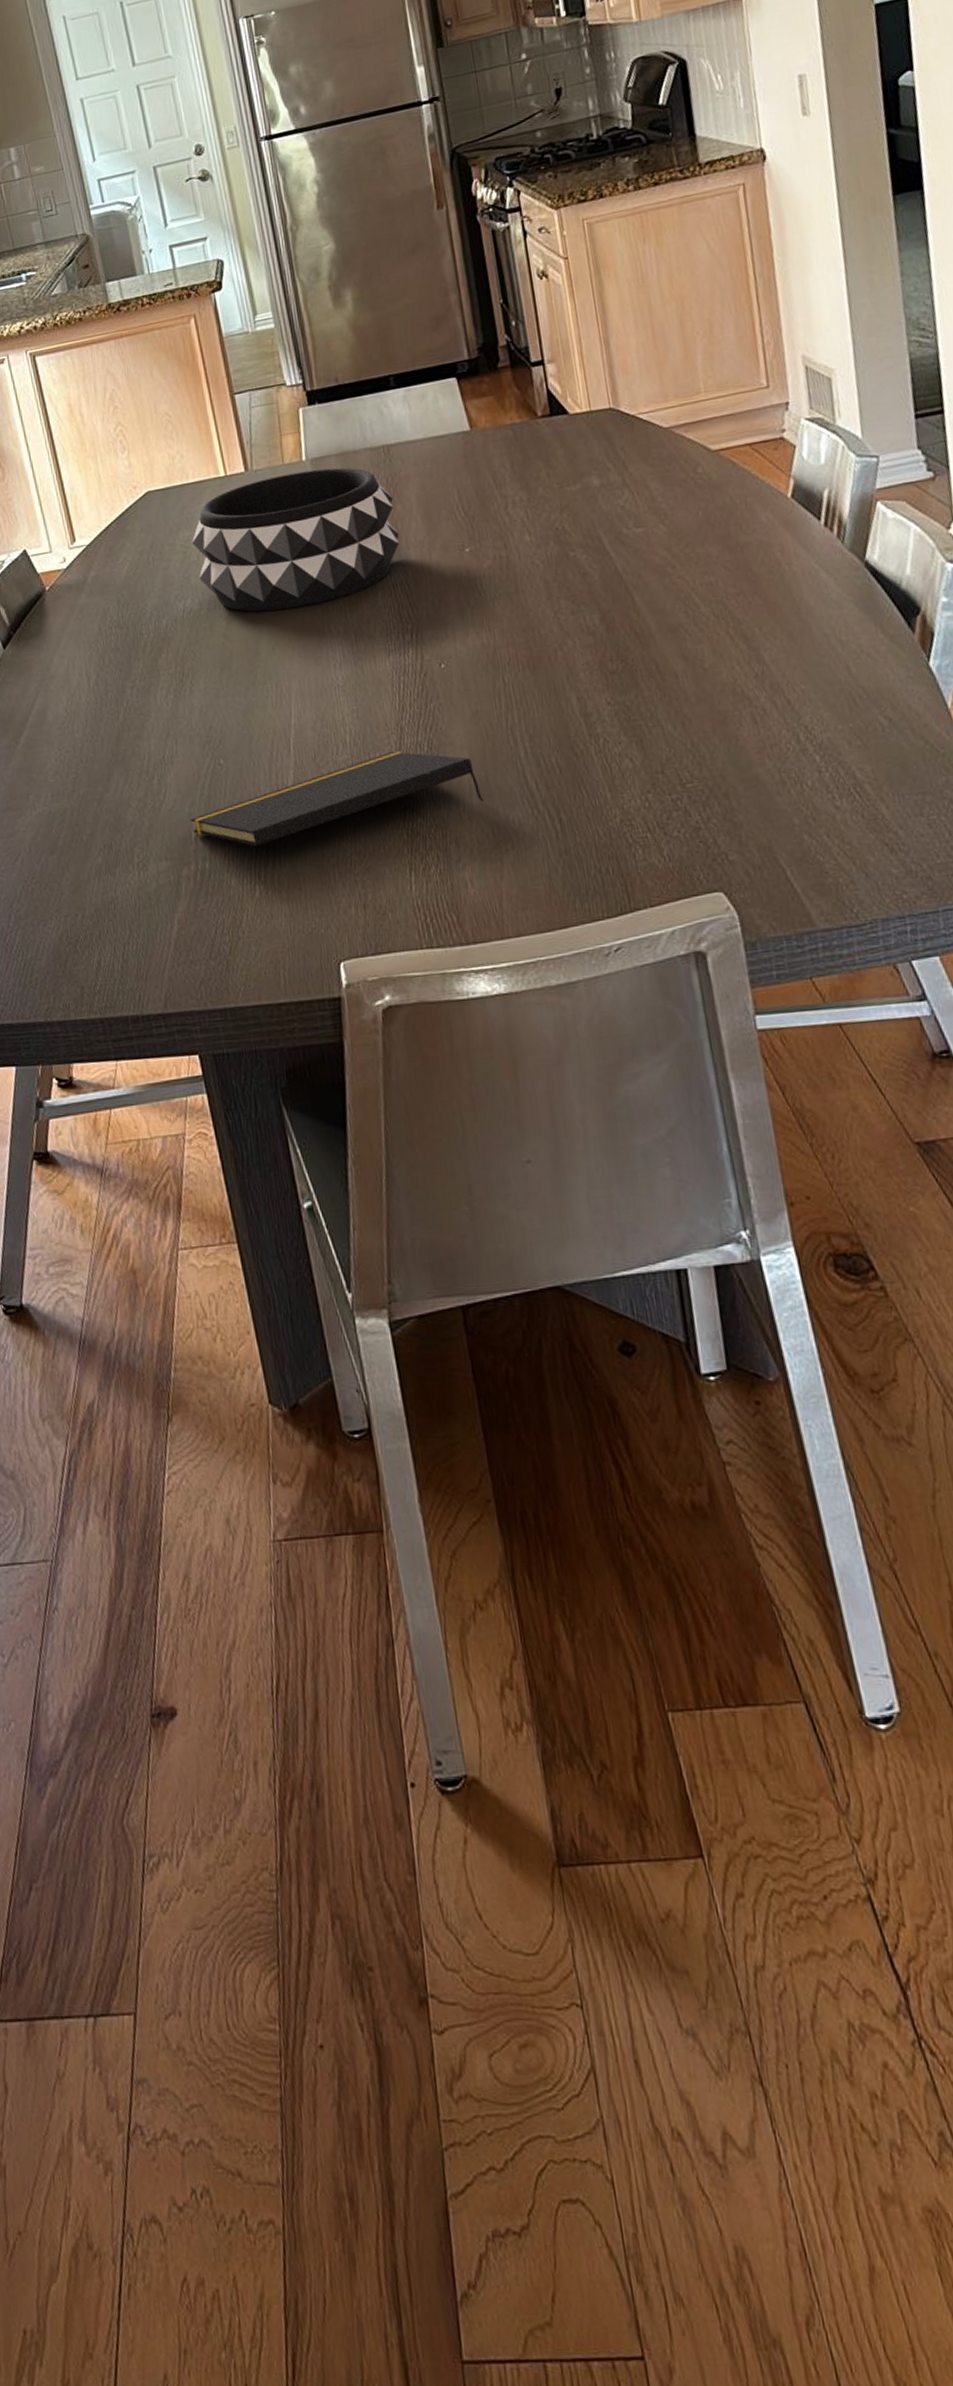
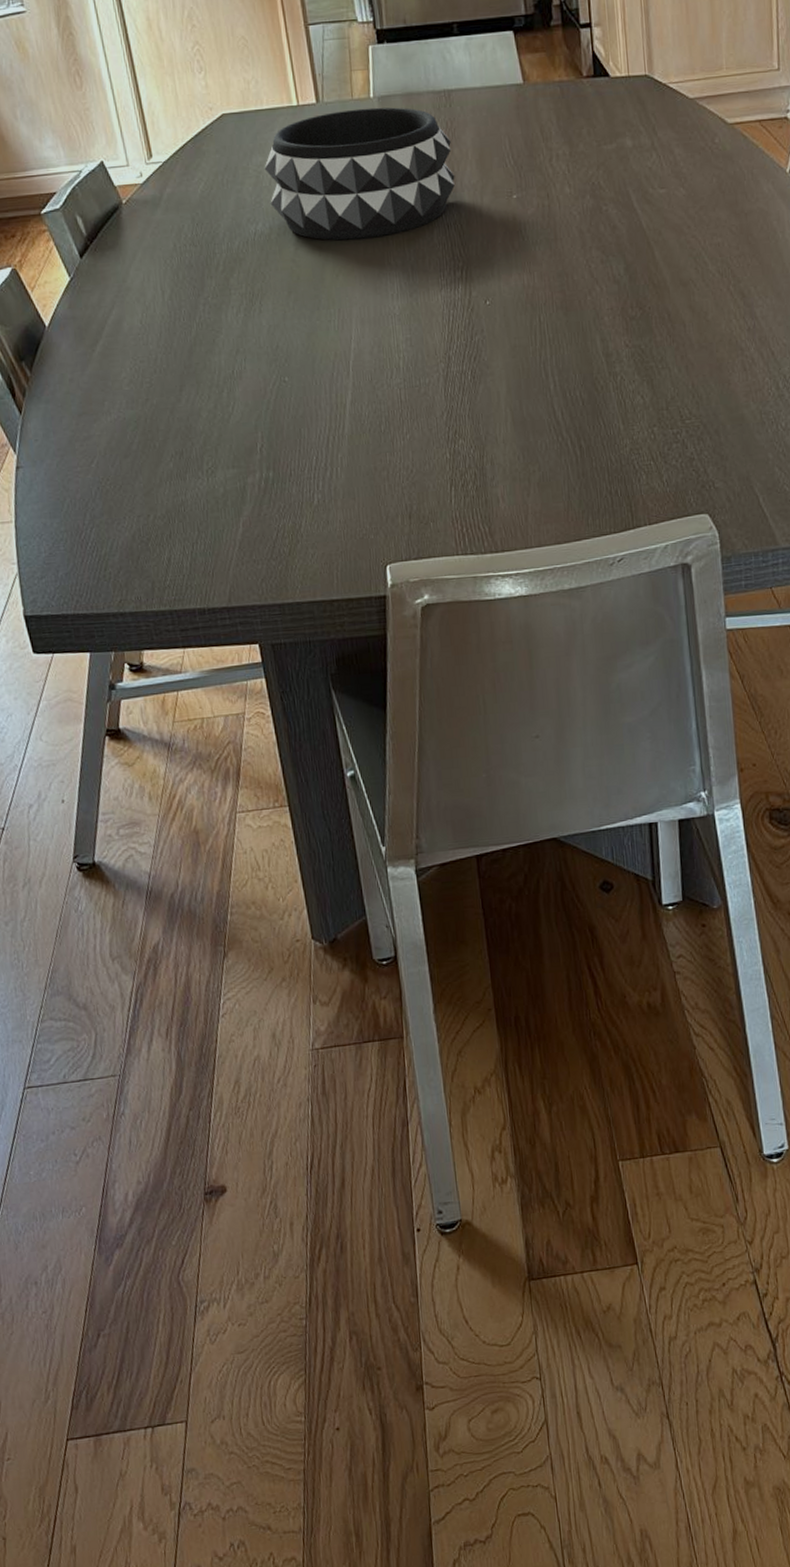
notepad: present [190,751,484,847] -> none [256,377,517,459]

